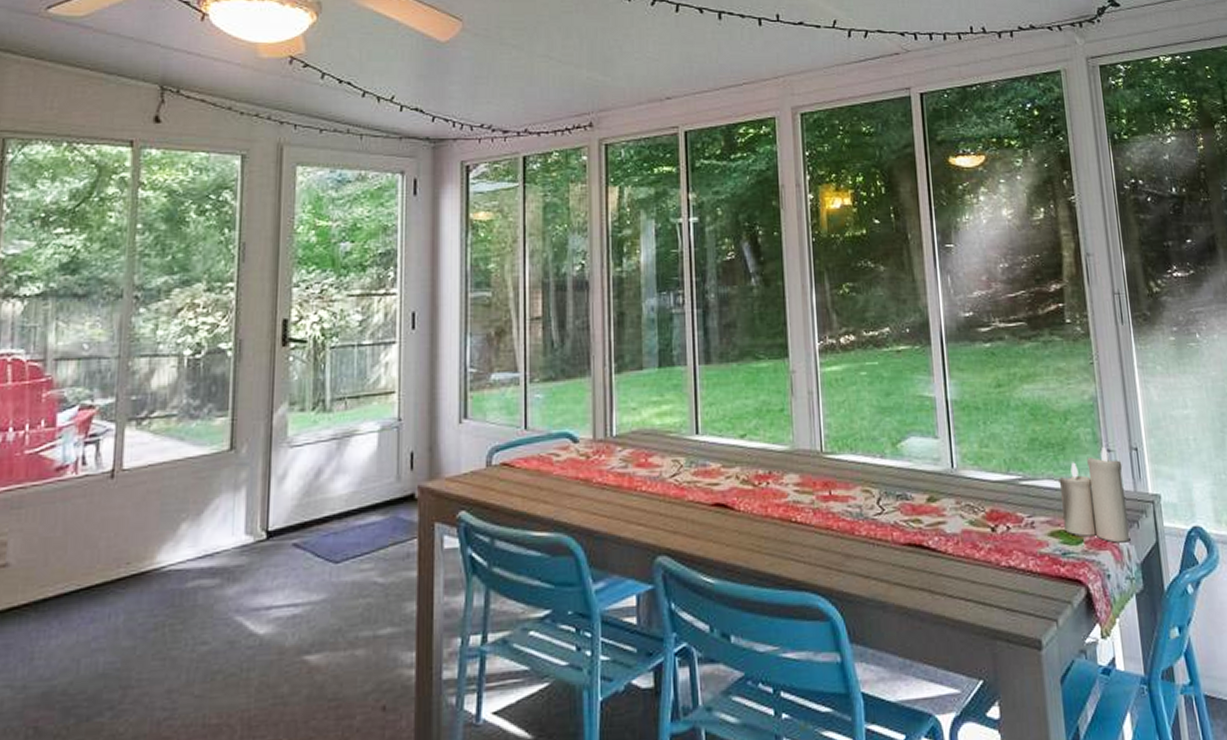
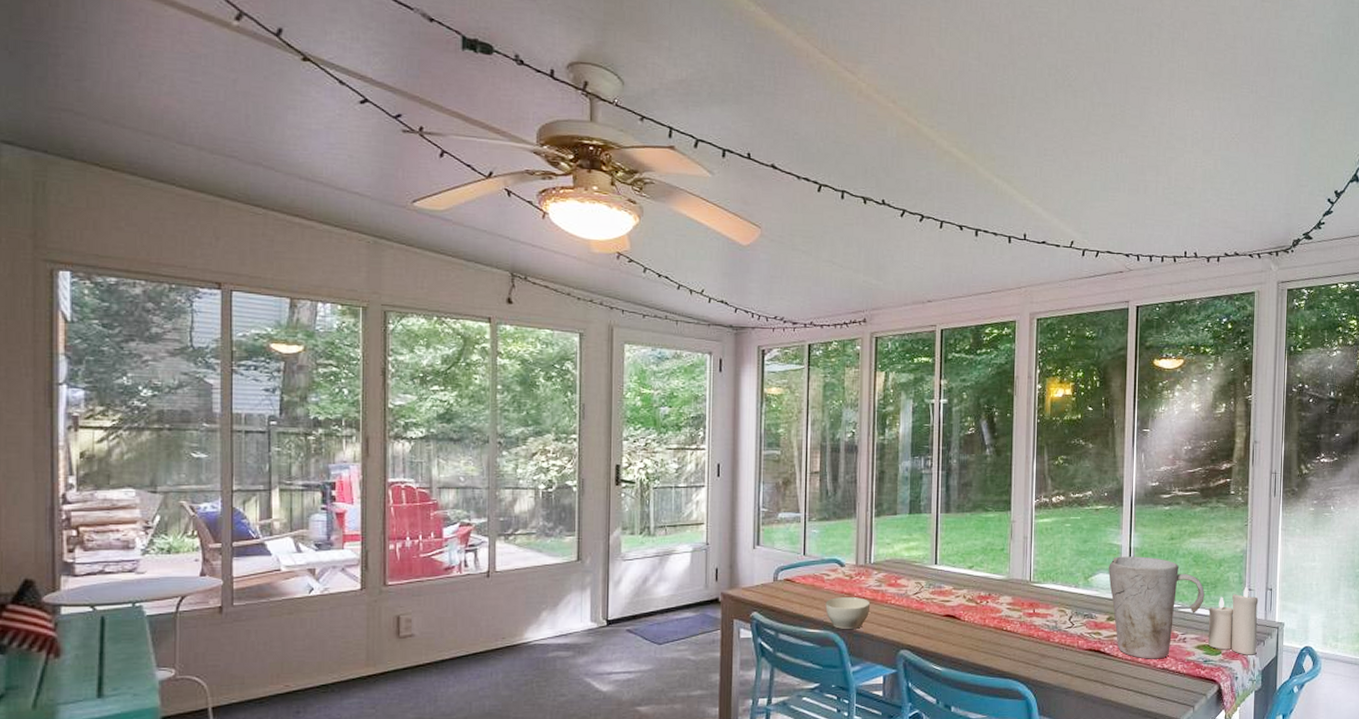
bowl: none [555,484,615,531] -> present [825,597,871,630]
pitcher: none [921,411,1051,555] -> present [1108,556,1205,659]

